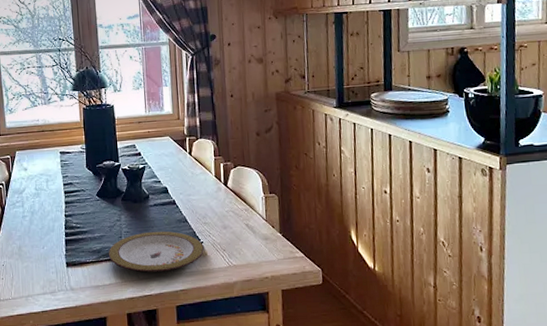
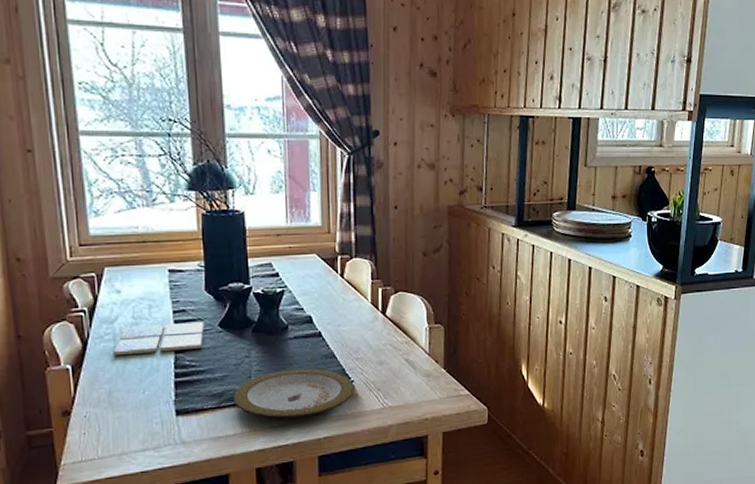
drink coaster: none [22,191,86,219] -> present [113,321,204,356]

